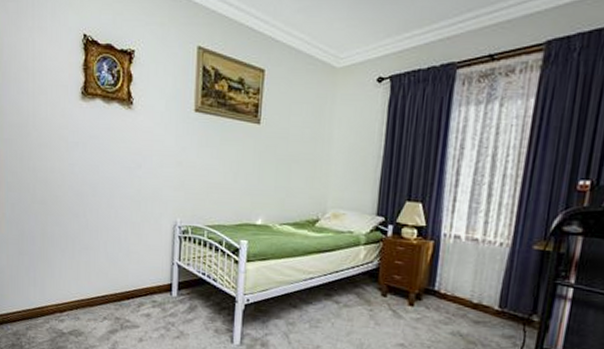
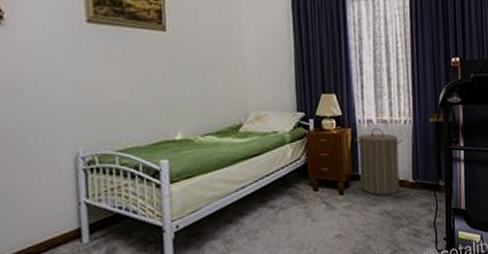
laundry hamper: none [434,244,494,318] -> present [355,127,402,196]

